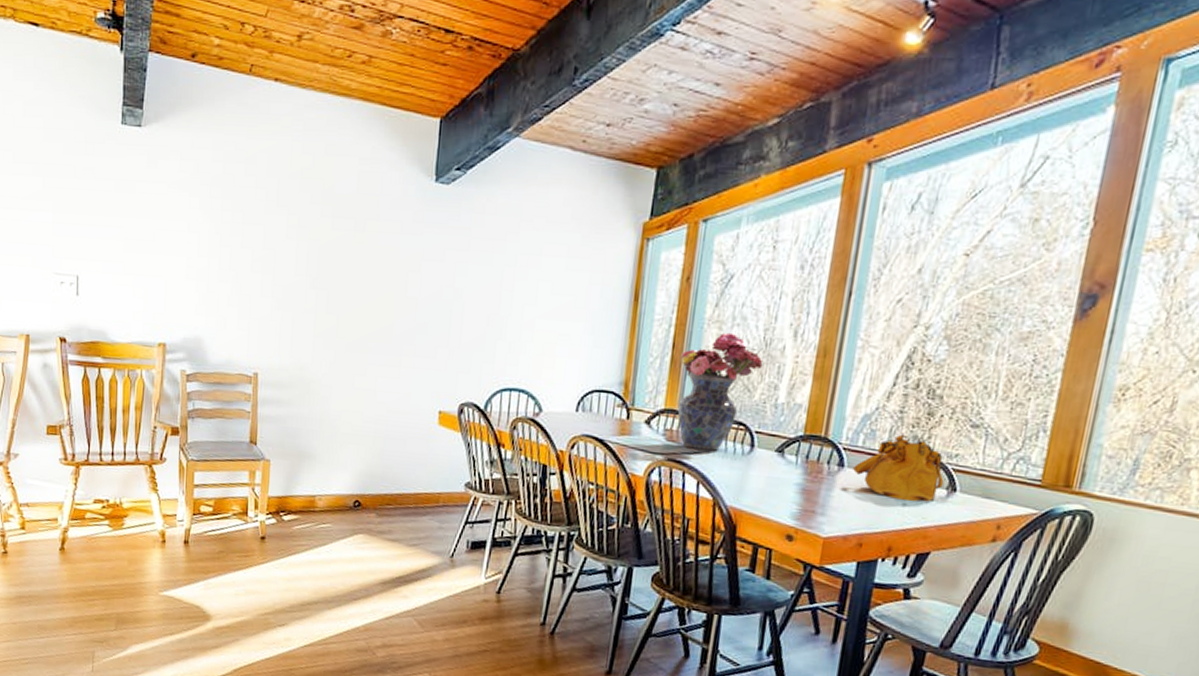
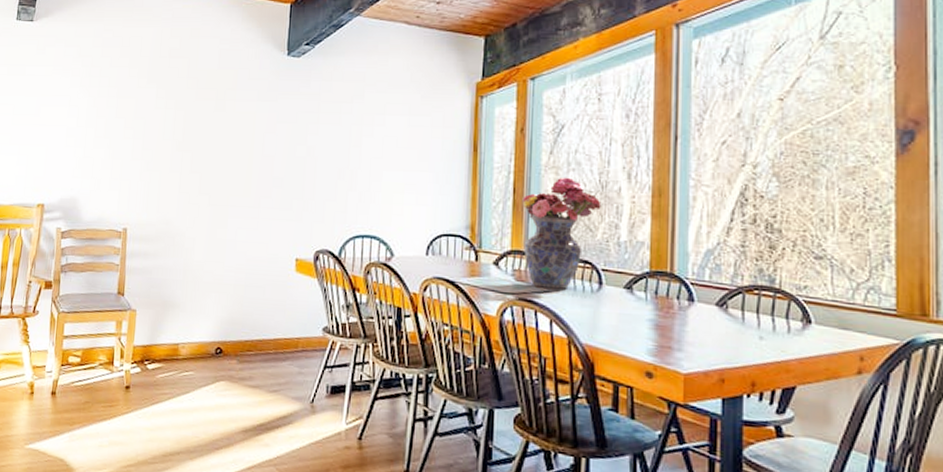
handbag: present [853,434,944,502] -> none [704,268,797,335]

